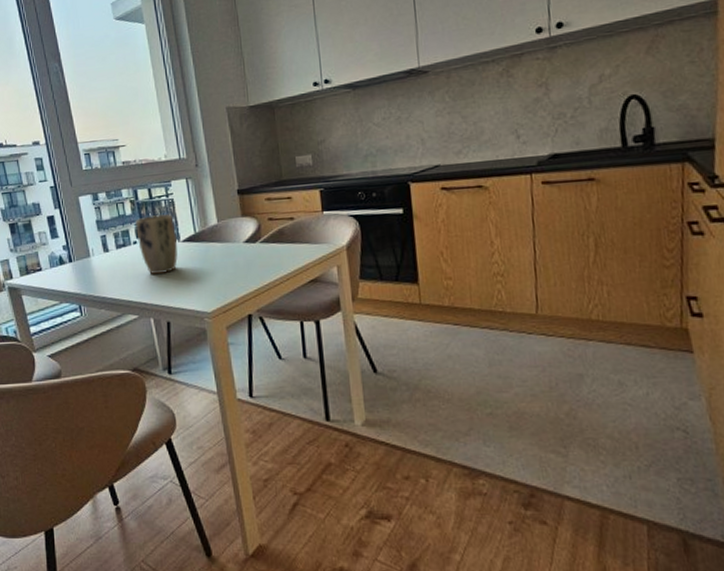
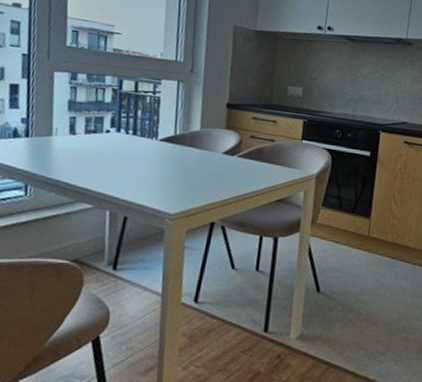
plant pot: present [135,214,178,274] -> none [110,108,156,168]

